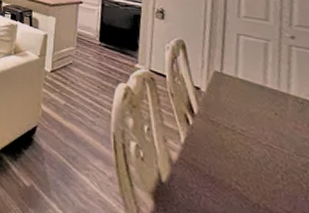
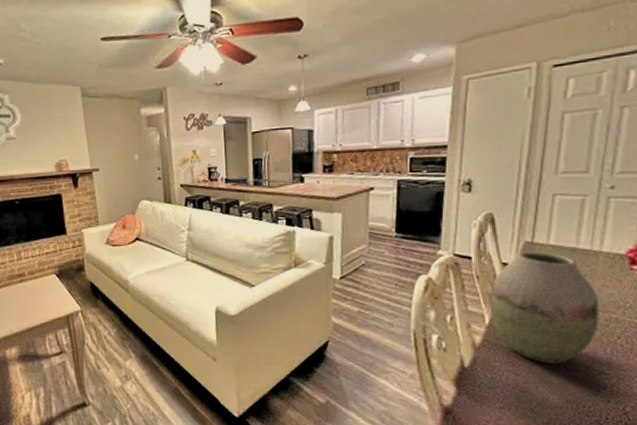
vase: none [183,79,296,201] -> present [489,251,599,364]

